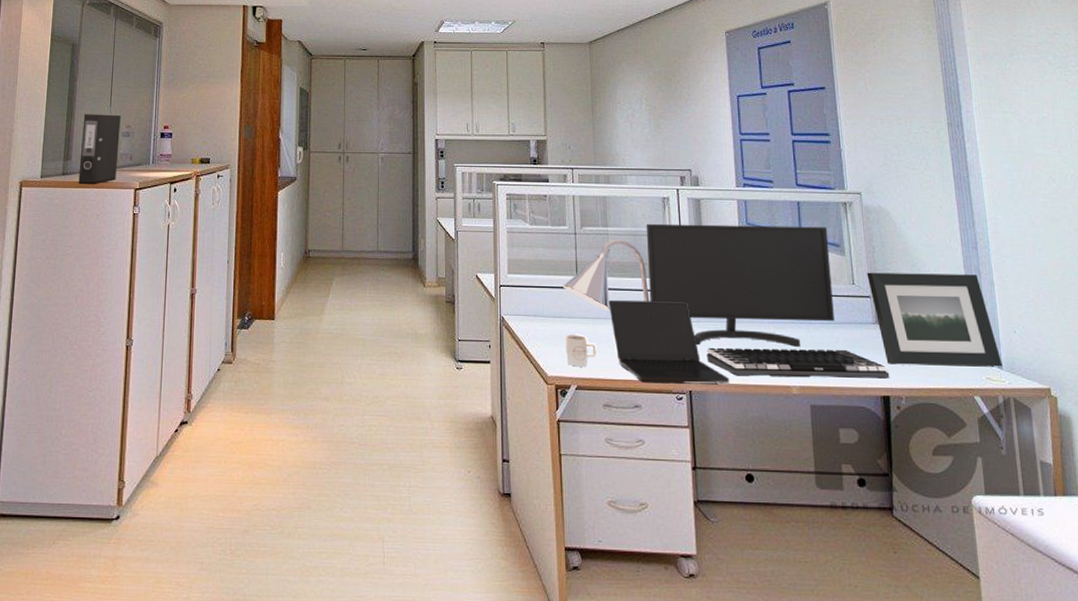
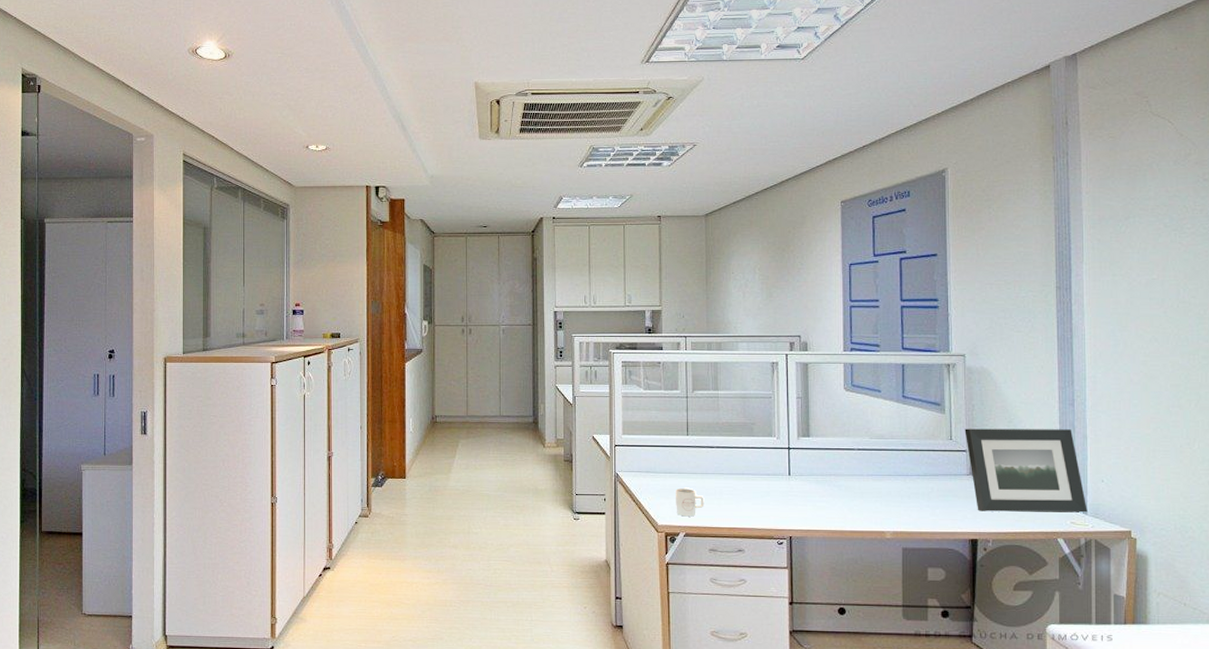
binder: present [78,114,121,185] -> none [218,293,254,360]
table lamp: present [562,238,650,312] -> none [673,401,756,467]
laptop: present [608,299,730,384] -> none [717,456,828,530]
computer monitor: present [646,223,834,347] -> none [754,386,930,497]
computer keyboard: present [706,347,890,379] -> none [807,498,979,524]

